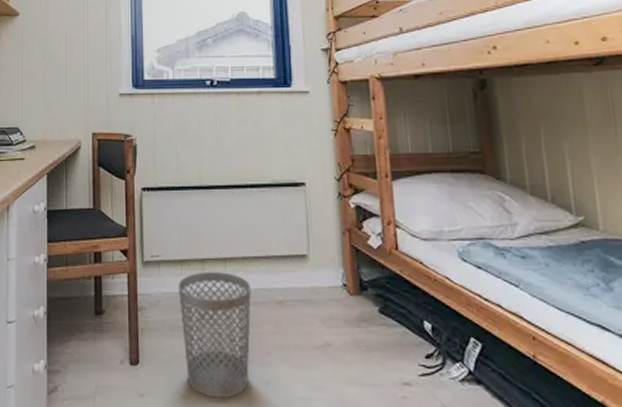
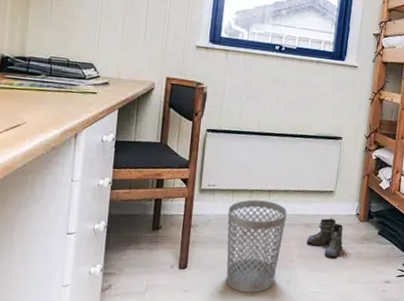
boots: none [282,292,340,349] -> present [306,218,347,258]

